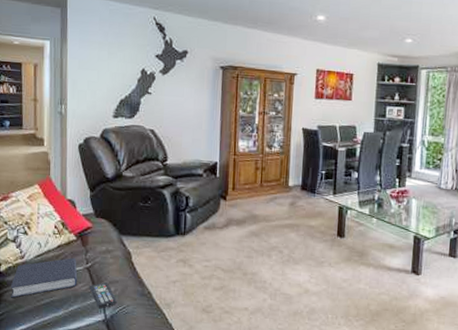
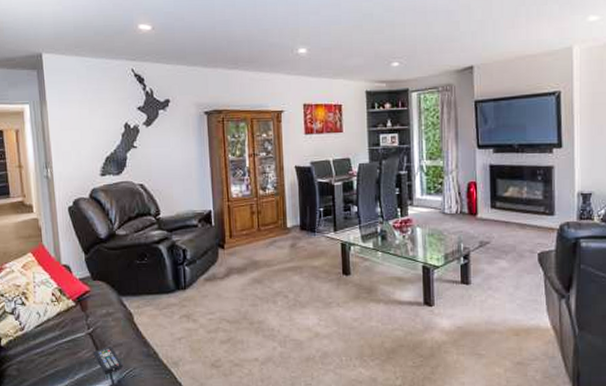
book: present [10,257,78,298] -> none [13,324,81,372]

